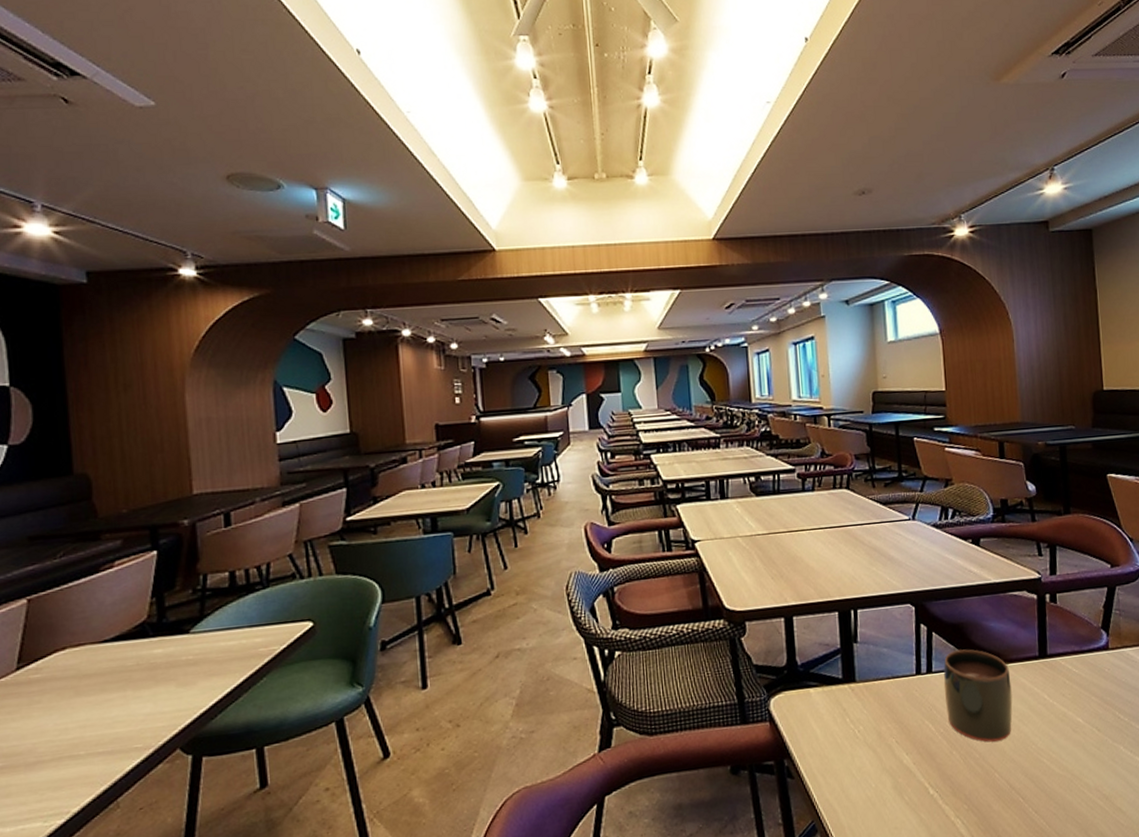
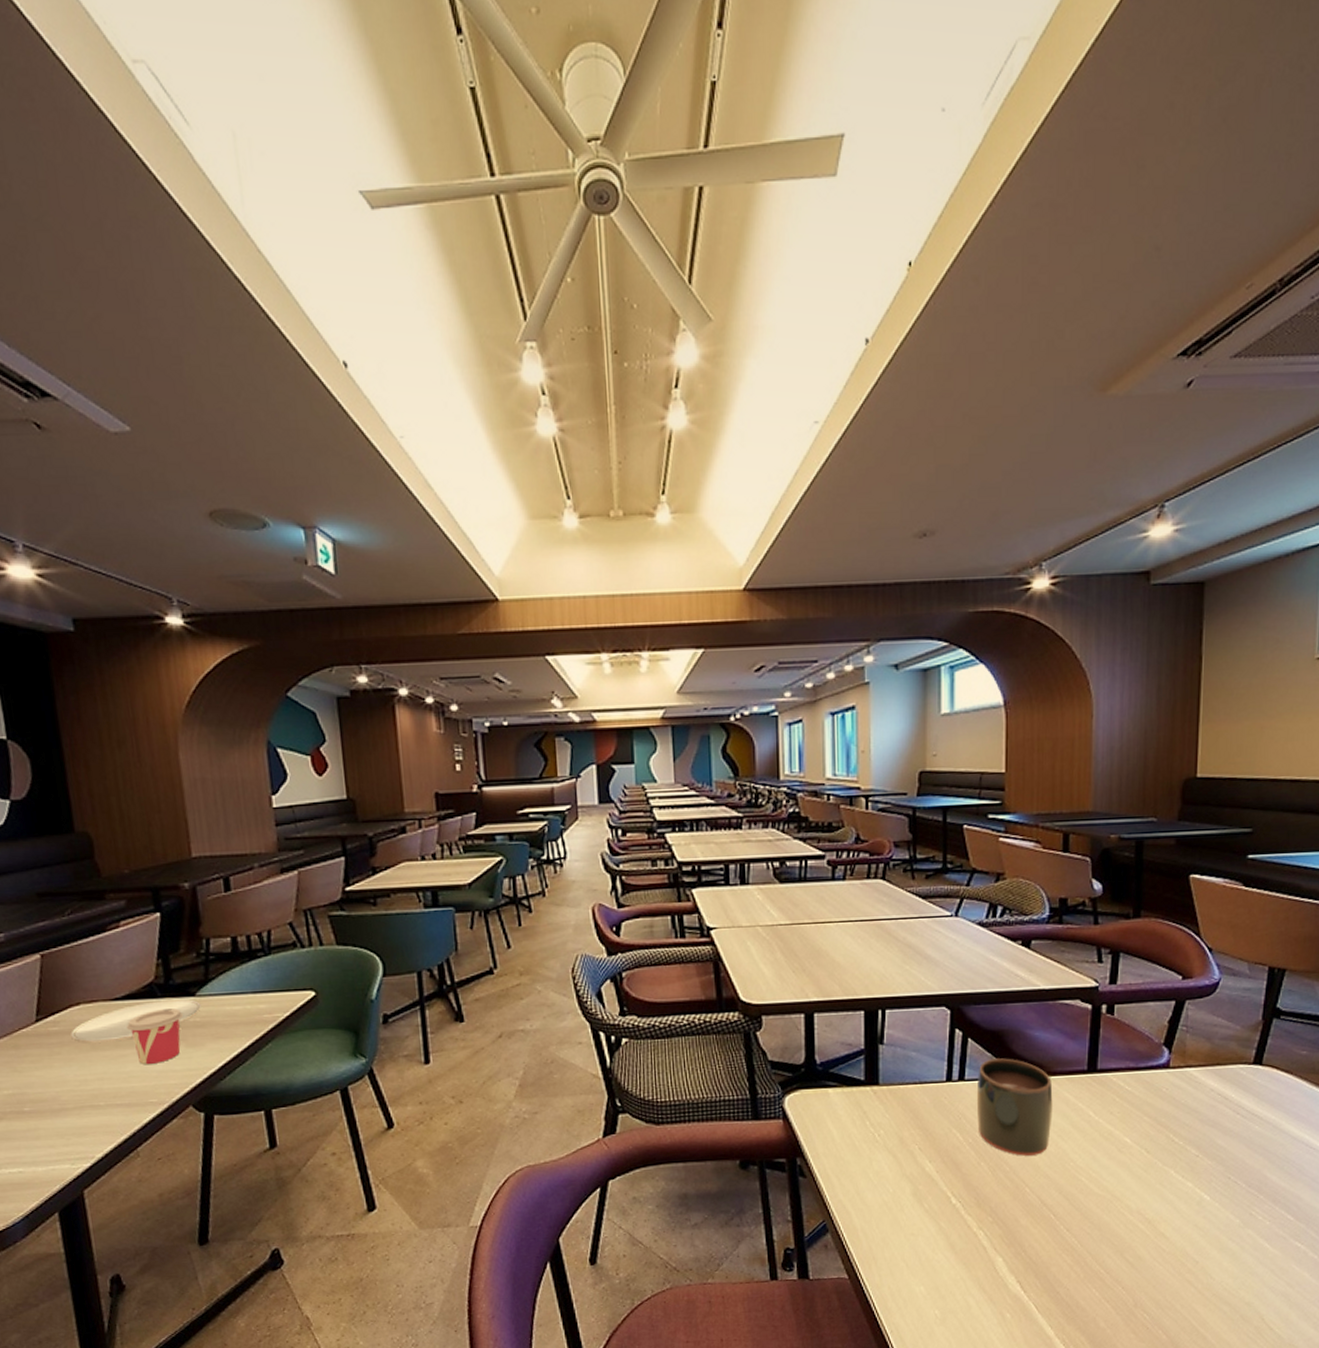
plate: none [54,636,195,689] -> present [71,998,201,1043]
cup: none [115,647,175,709] -> present [127,1008,183,1065]

